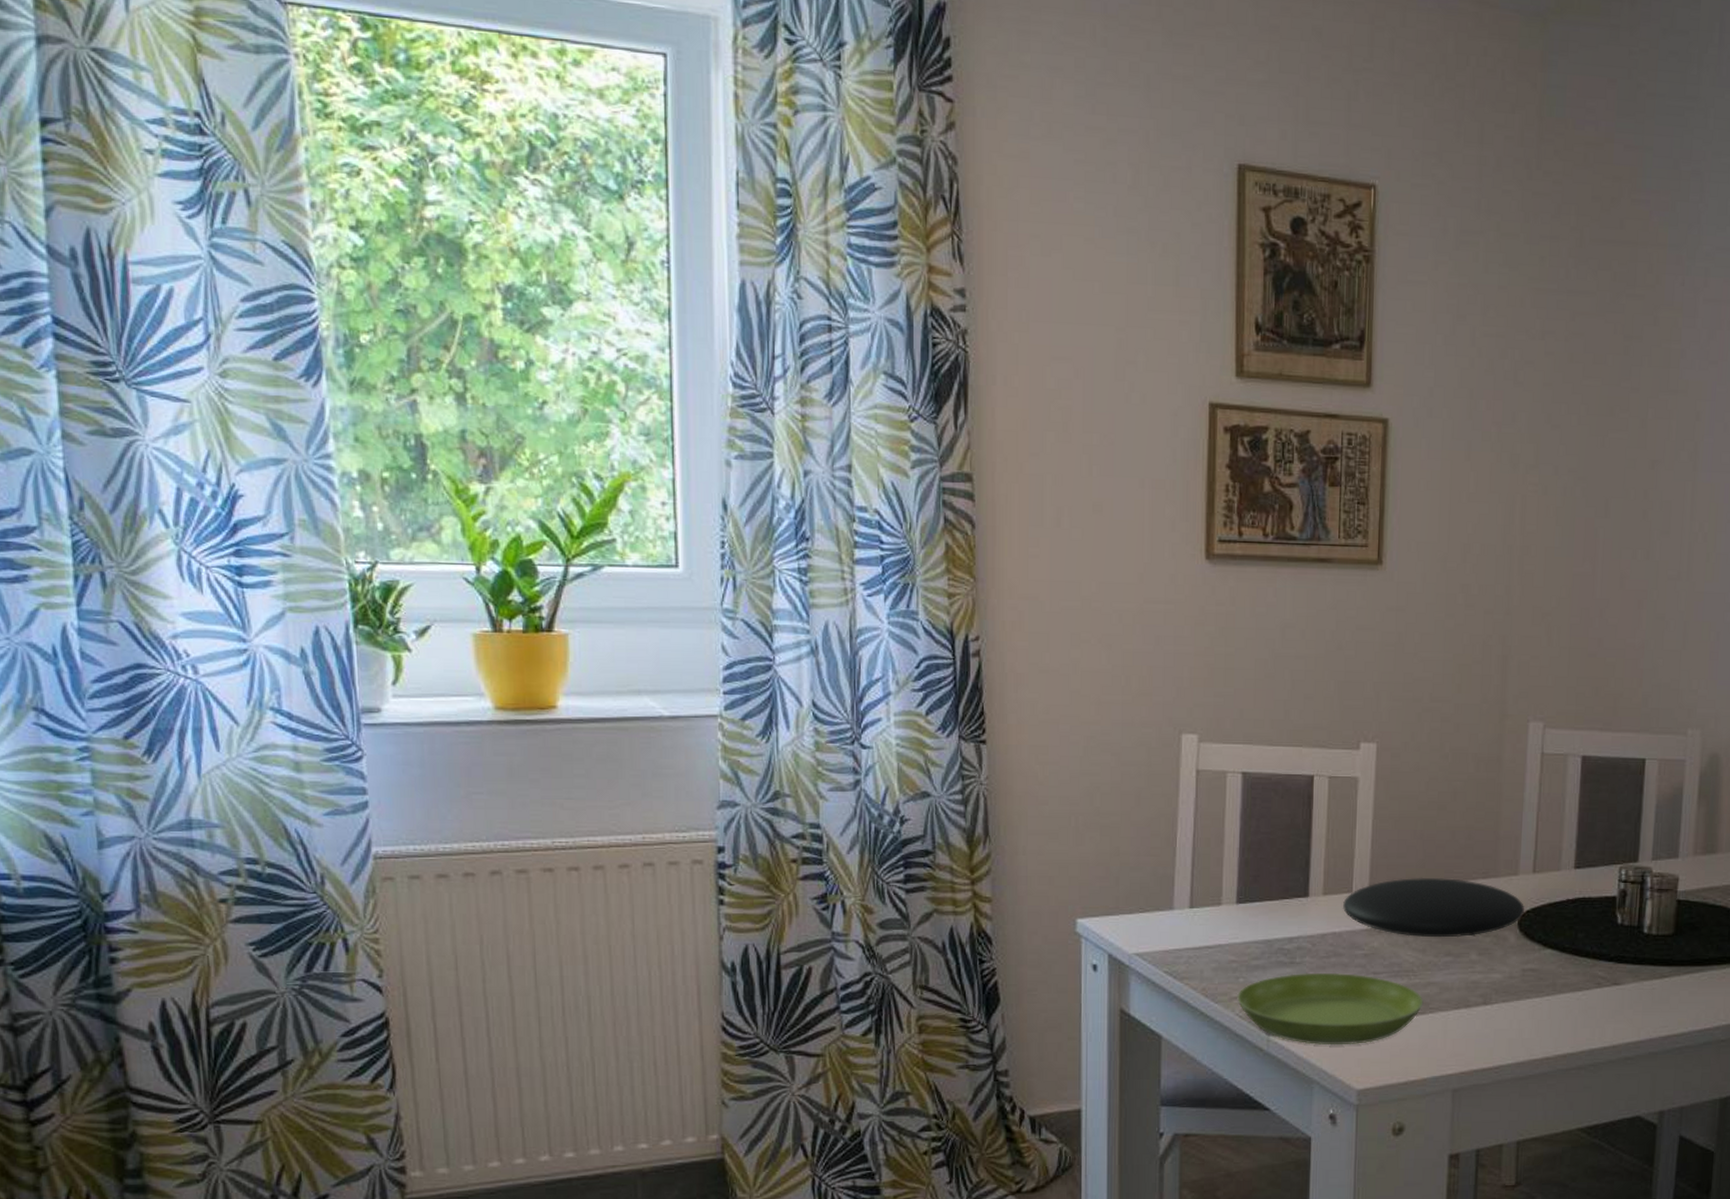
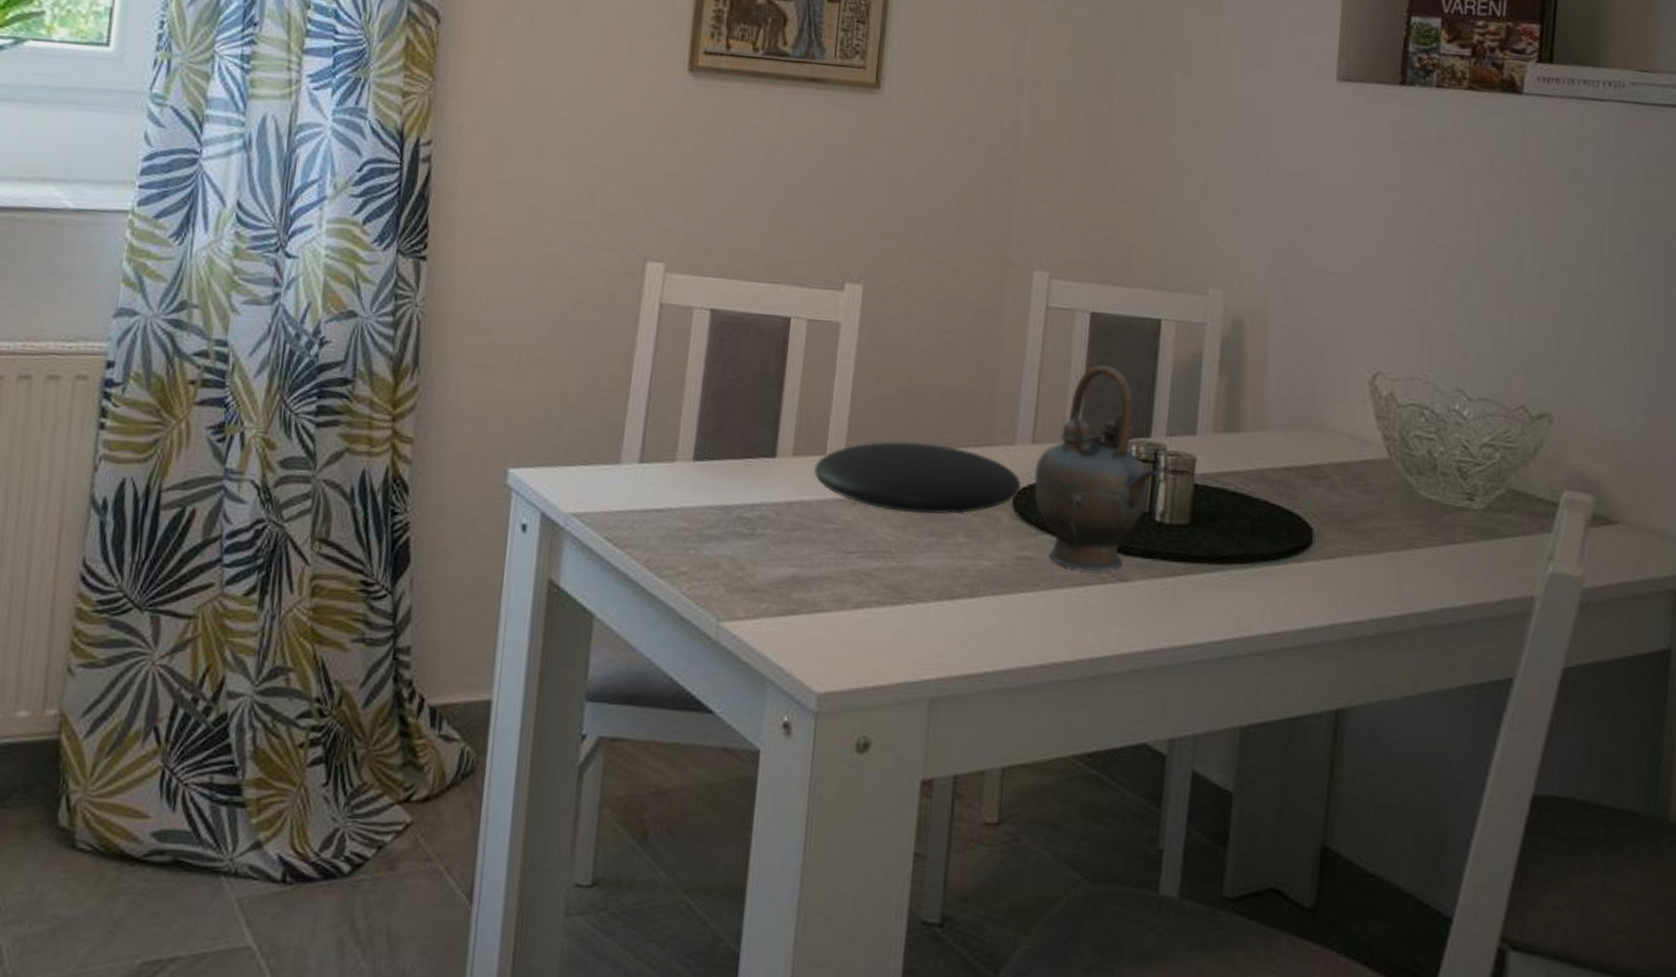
saucer: present [1237,972,1424,1045] -> none [685,547,901,638]
teapot: none [1536,802,1646,977] -> present [1034,365,1159,571]

